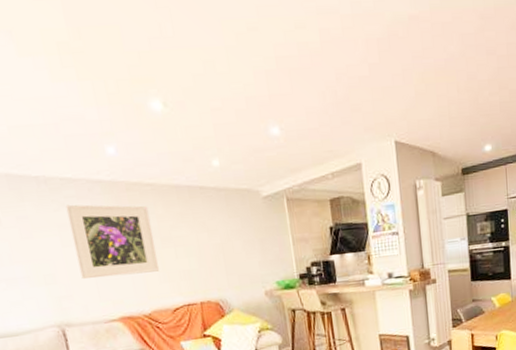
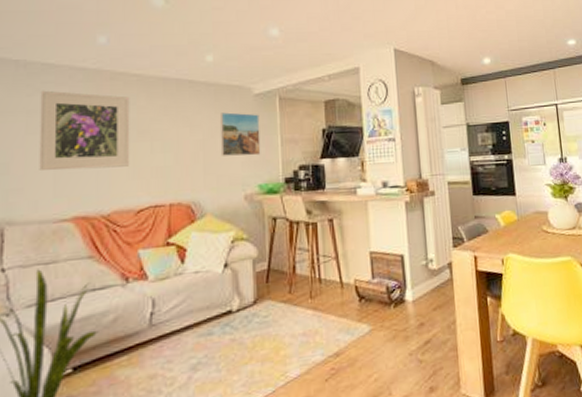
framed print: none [234,215,275,257] -> present [220,112,261,156]

